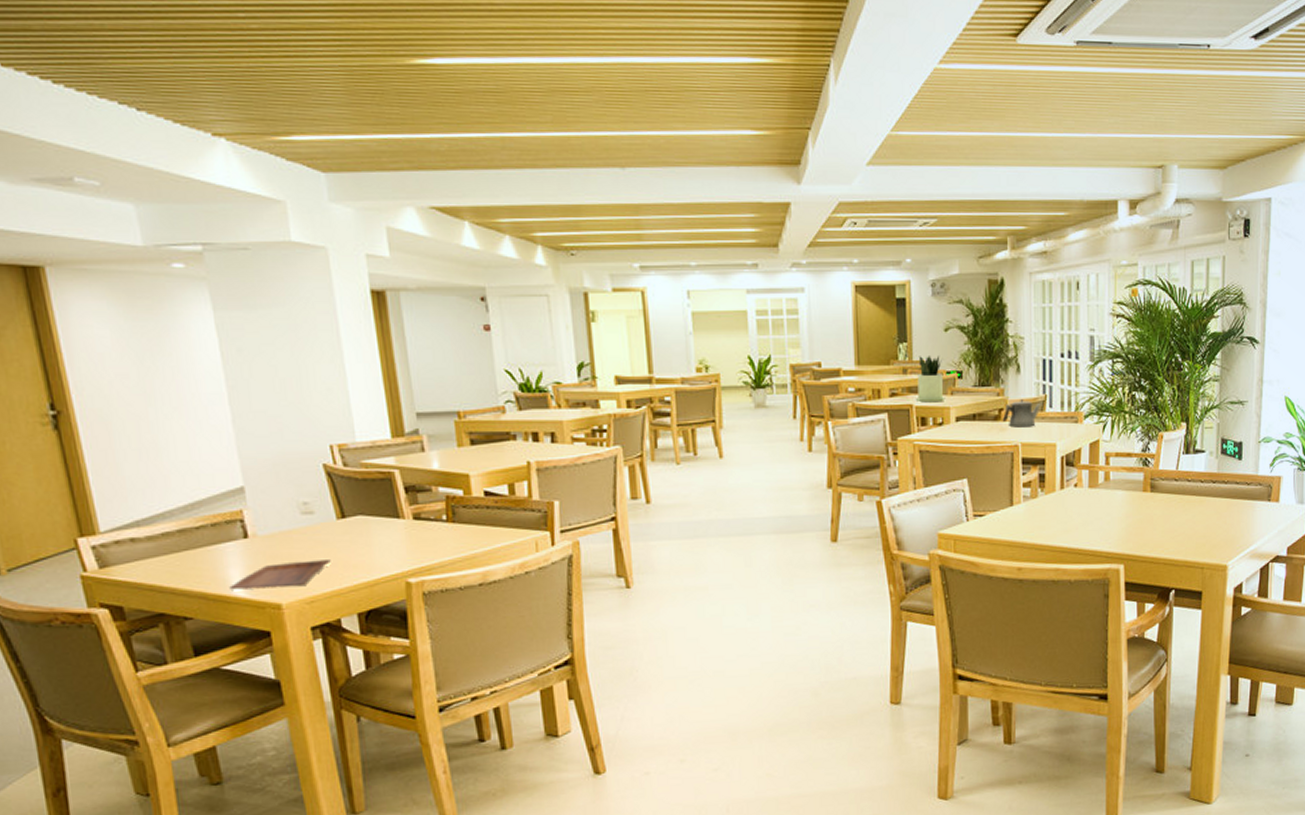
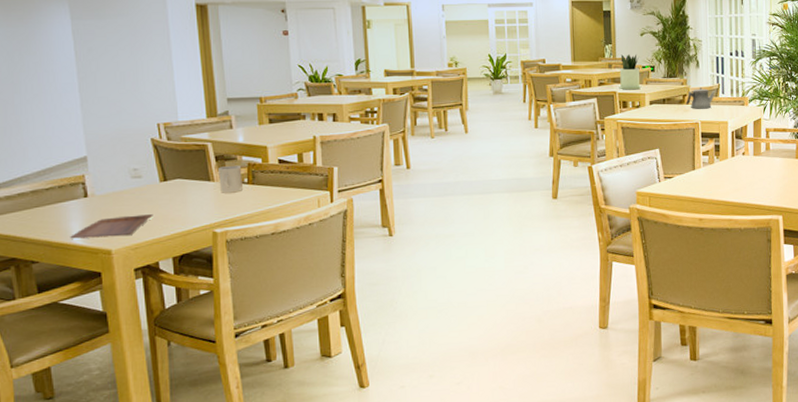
cup: none [409,498,441,534] -> present [218,165,243,193]

